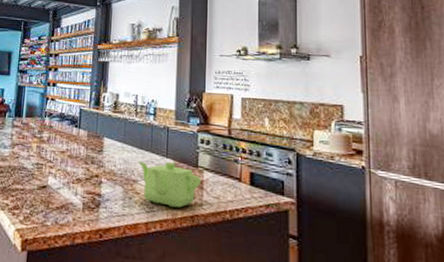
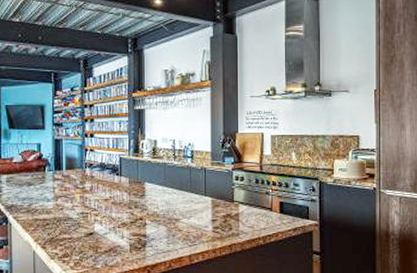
teapot: present [137,161,202,208] -> none [178,200,238,239]

